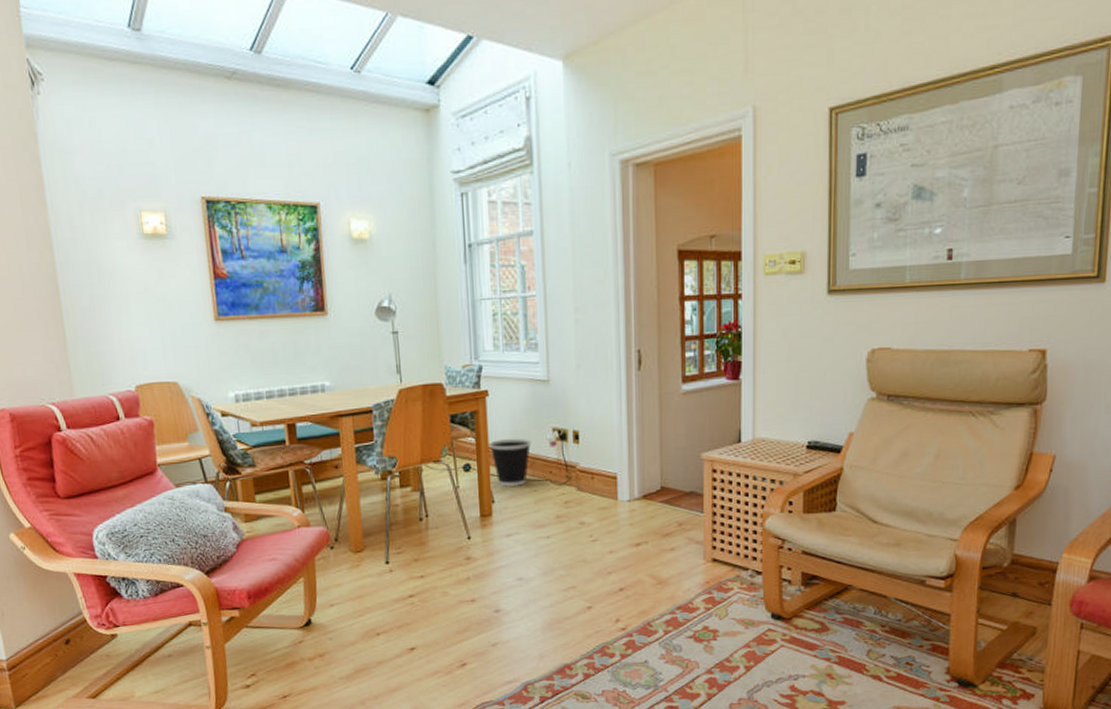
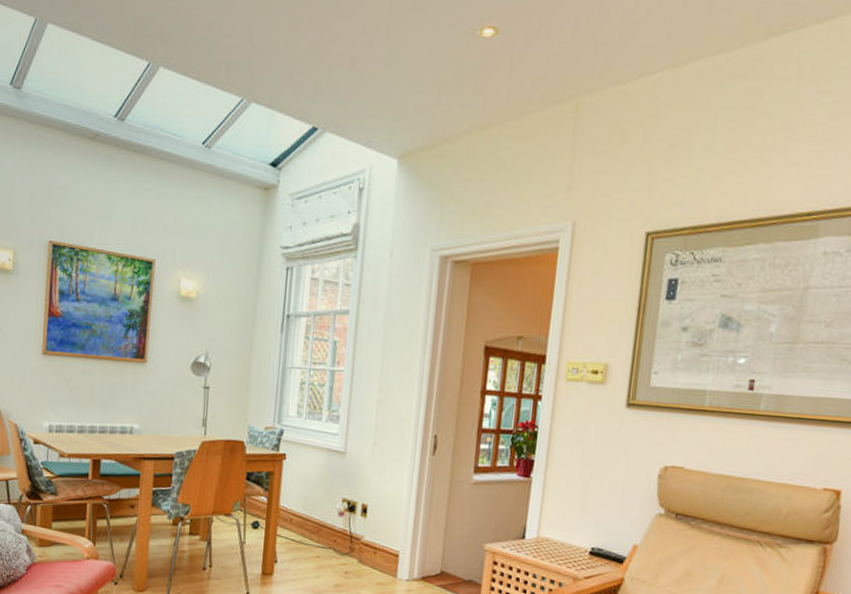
wastebasket: present [489,438,532,487] -> none [280,502,321,550]

